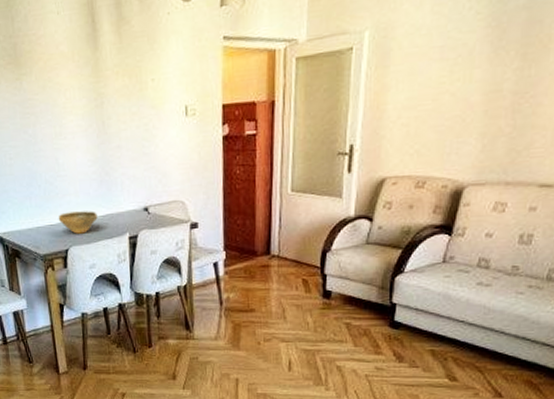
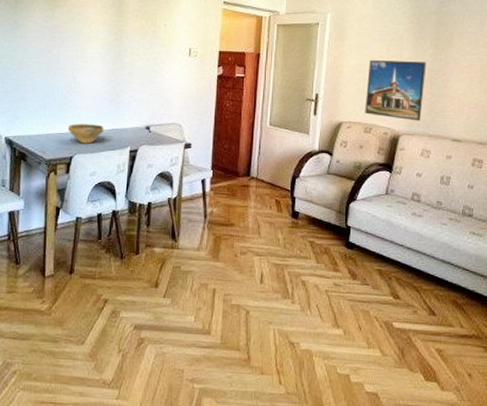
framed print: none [416,82,508,166] -> present [365,60,426,122]

